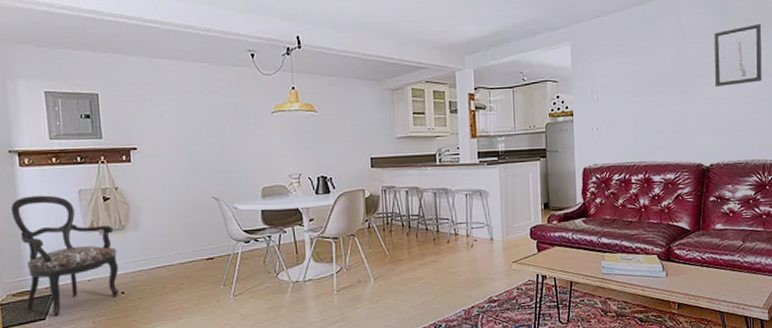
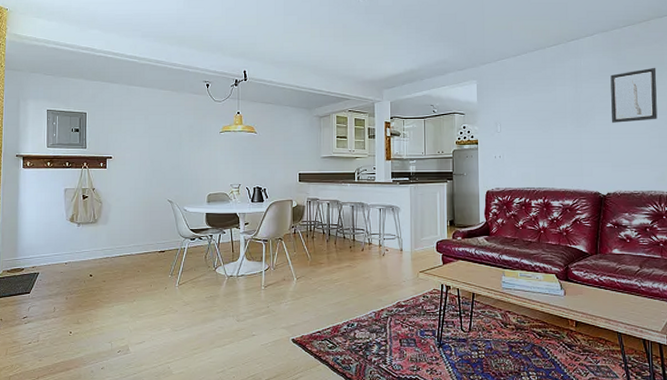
armchair: present [11,195,120,317] -> none [13,192,89,291]

